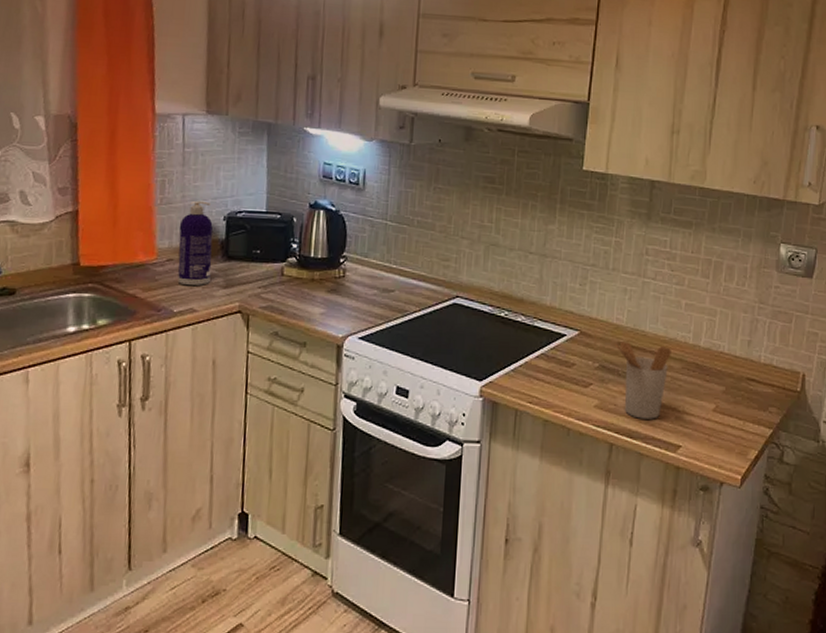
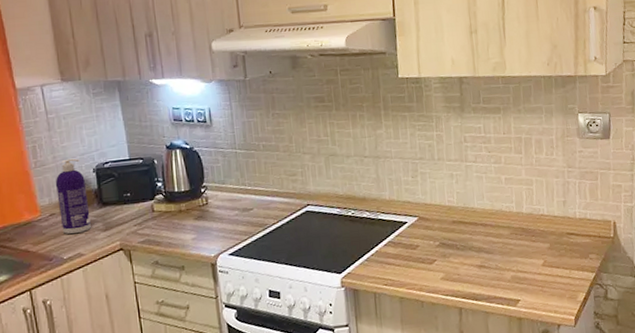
utensil holder: present [613,342,671,419] -> none [449,218,500,283]

